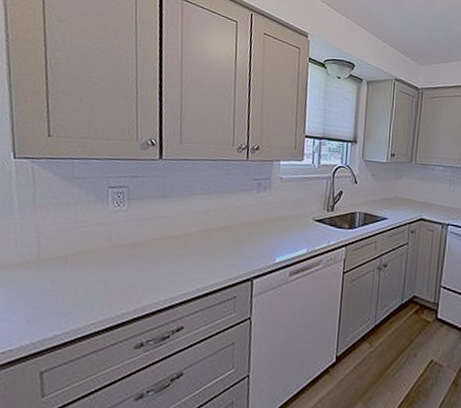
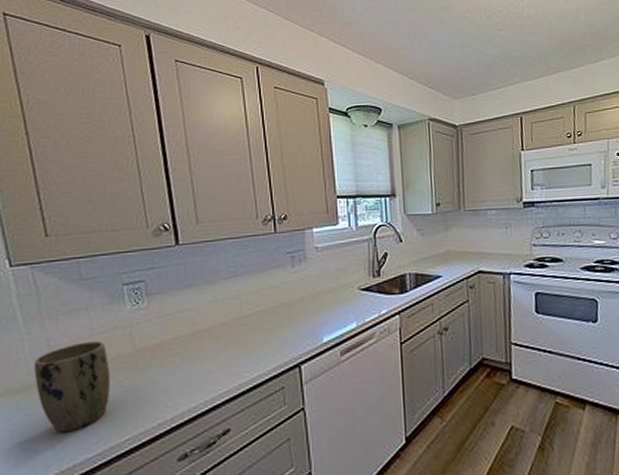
plant pot: none [21,233,87,310] -> present [33,341,111,433]

